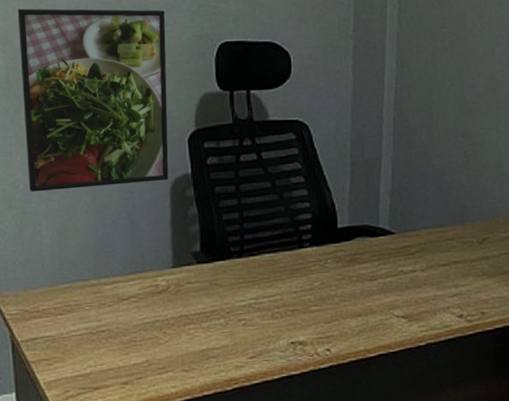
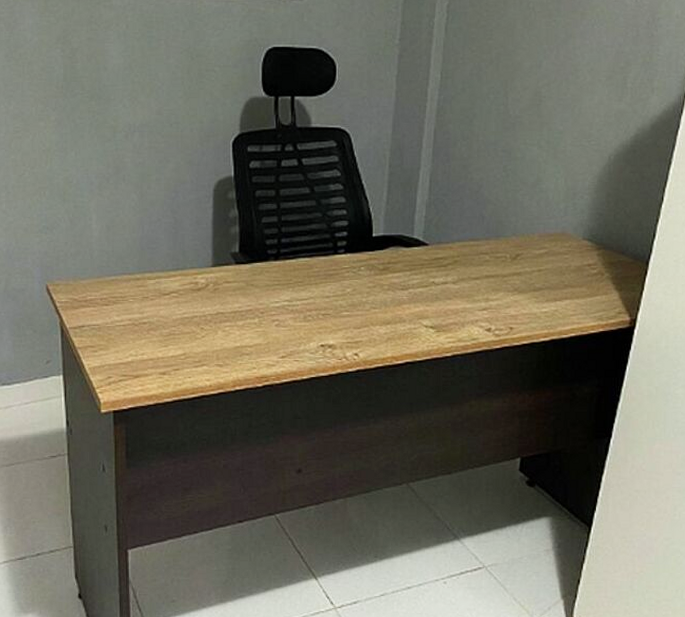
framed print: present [17,8,169,192] -> none [76,9,215,187]

